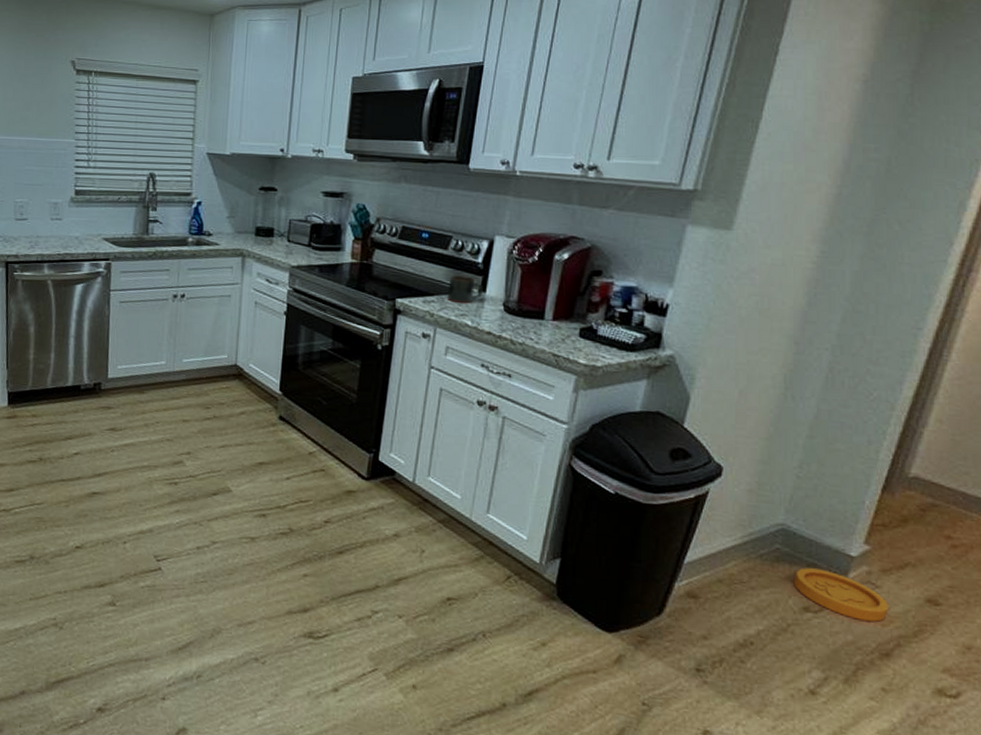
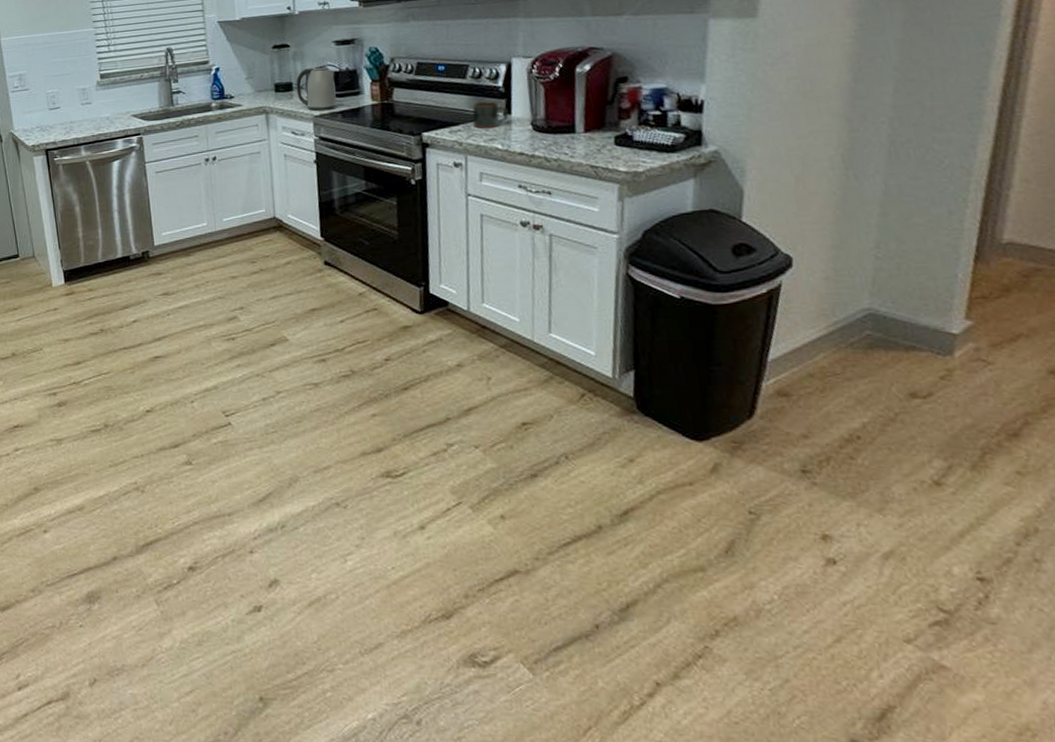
kettle: none [277,215,319,263] -> present [296,66,337,112]
pet bowl: present [793,568,889,622] -> none [892,351,1008,402]

